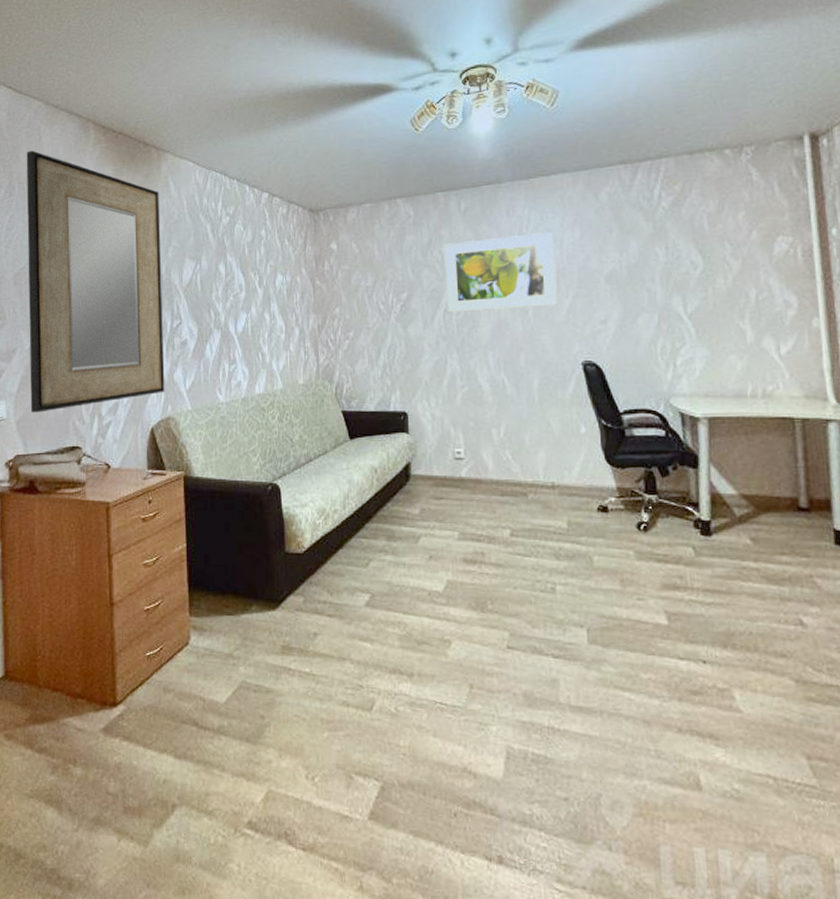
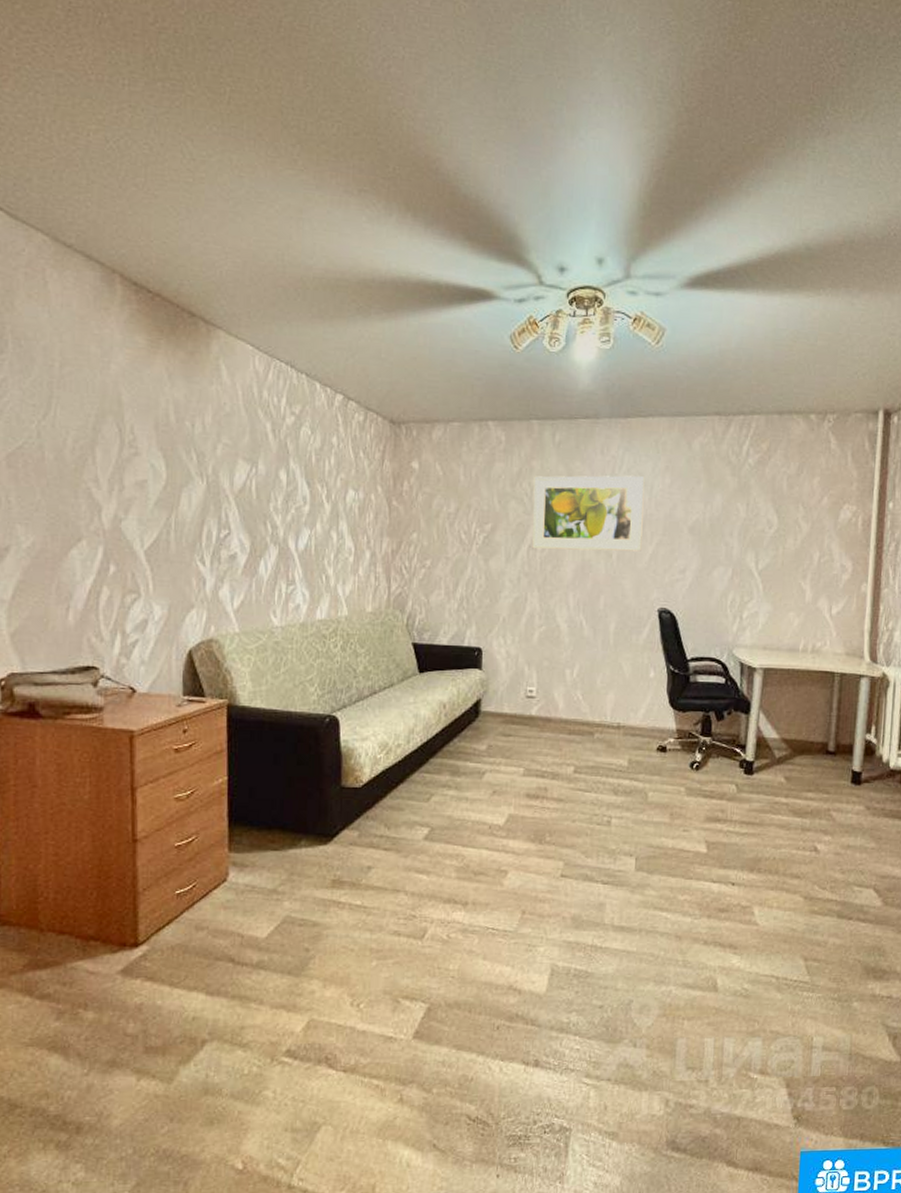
home mirror: present [26,150,165,413] -> none [24,298,208,625]

